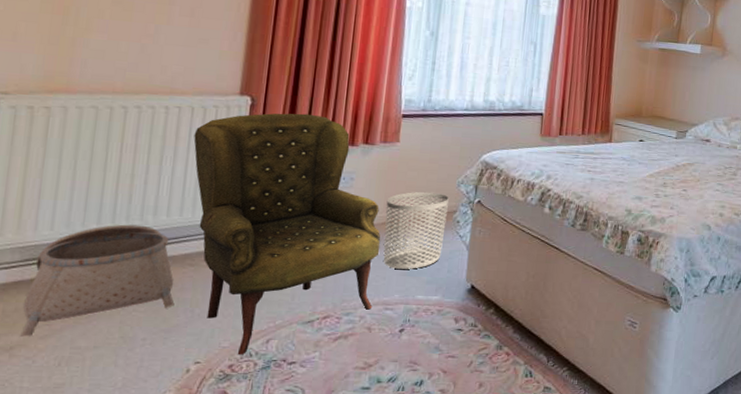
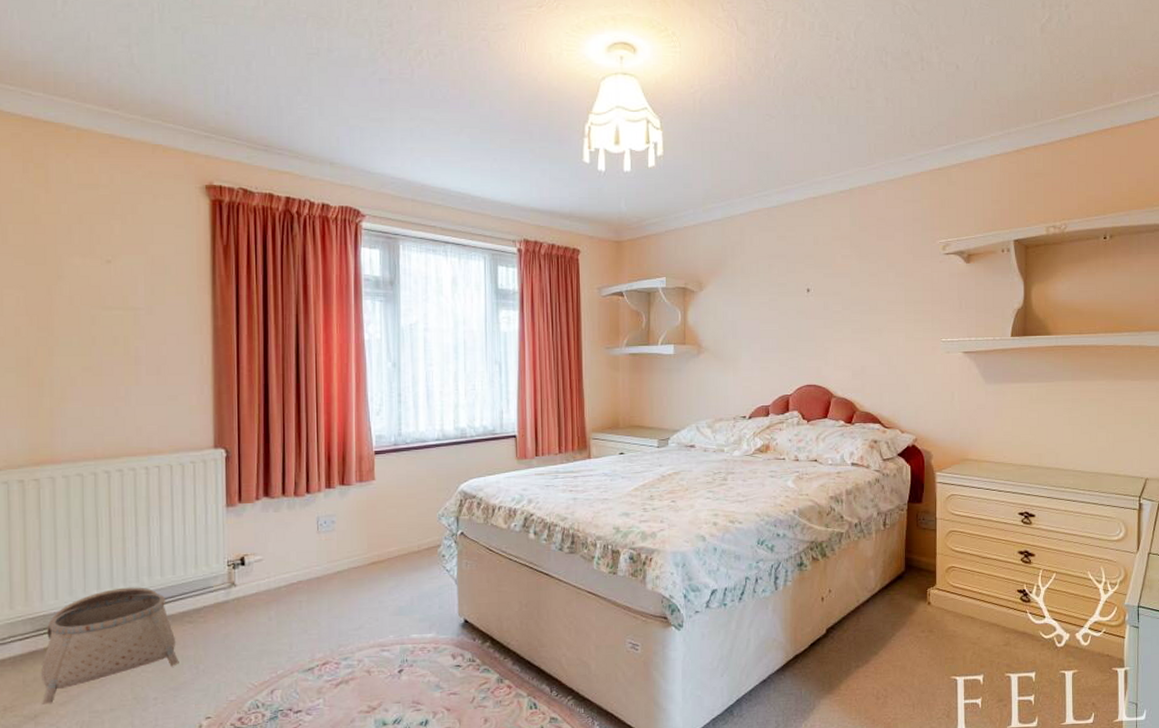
armchair: present [193,113,380,355] -> none [176,460,369,708]
waste bin: present [383,192,449,269] -> none [370,528,432,609]

